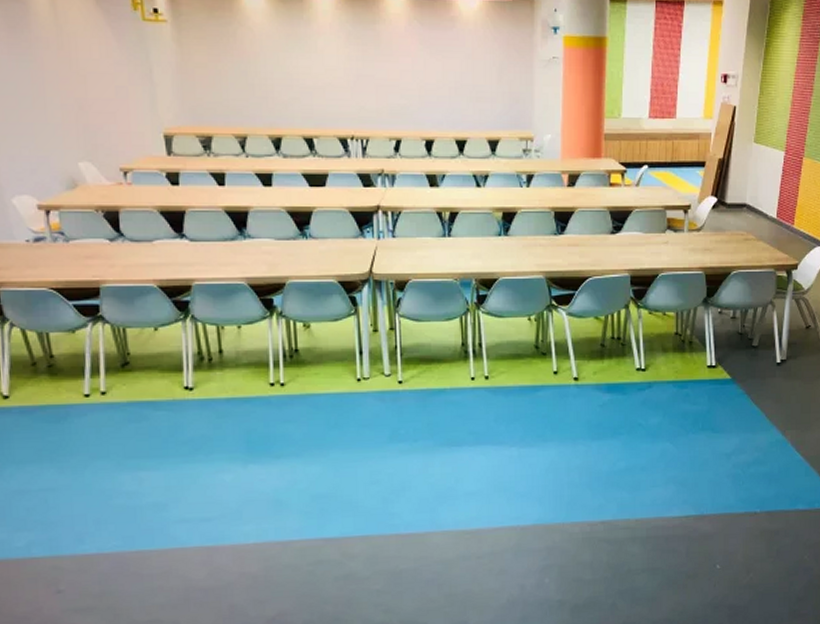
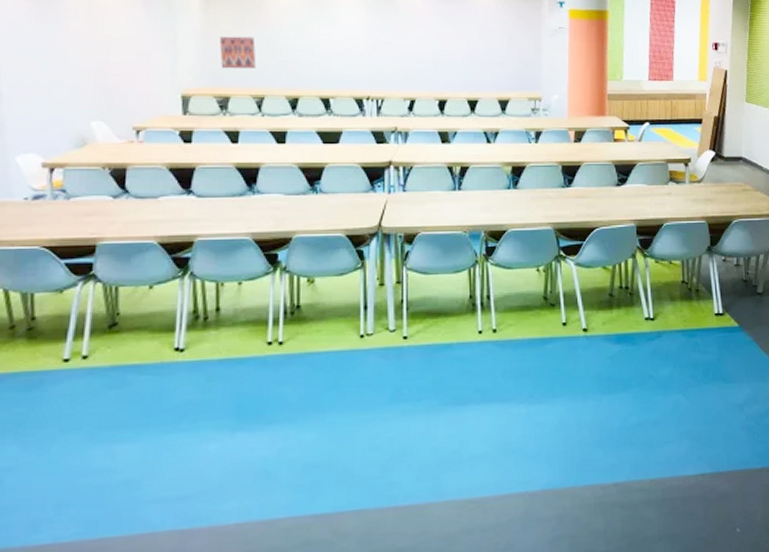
wall art: none [195,69,236,106] -> present [219,36,257,69]

